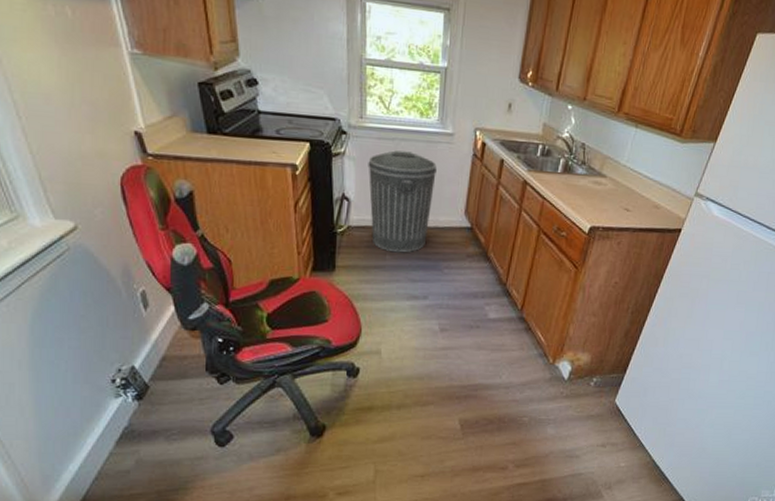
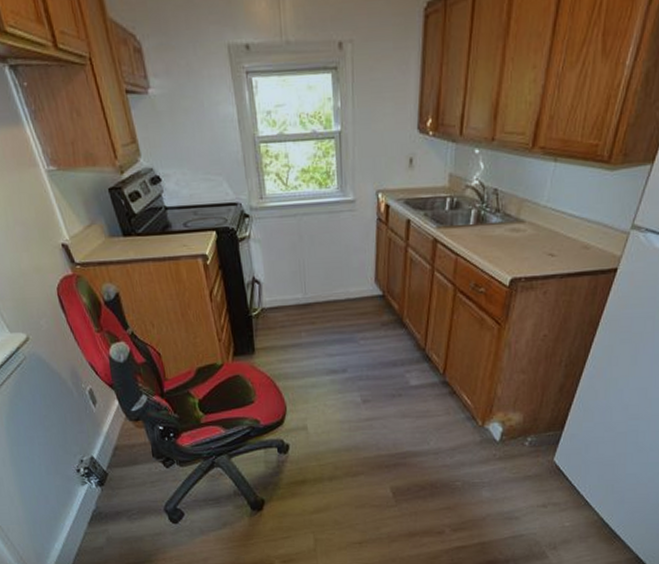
trash can: present [368,150,437,253] -> none [273,225,342,329]

